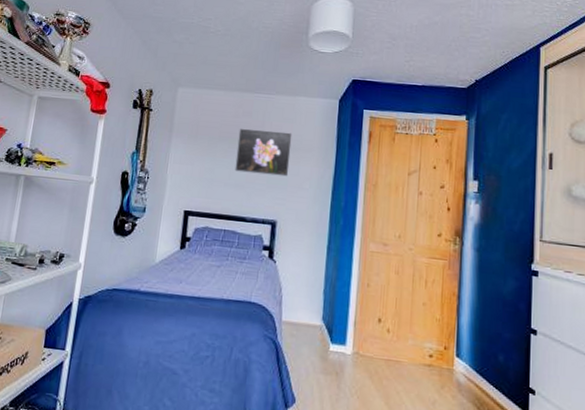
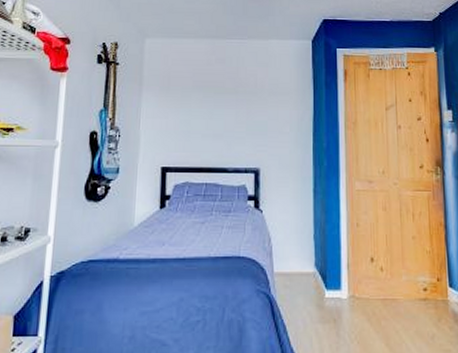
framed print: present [235,129,292,177] -> none [212,76,268,122]

